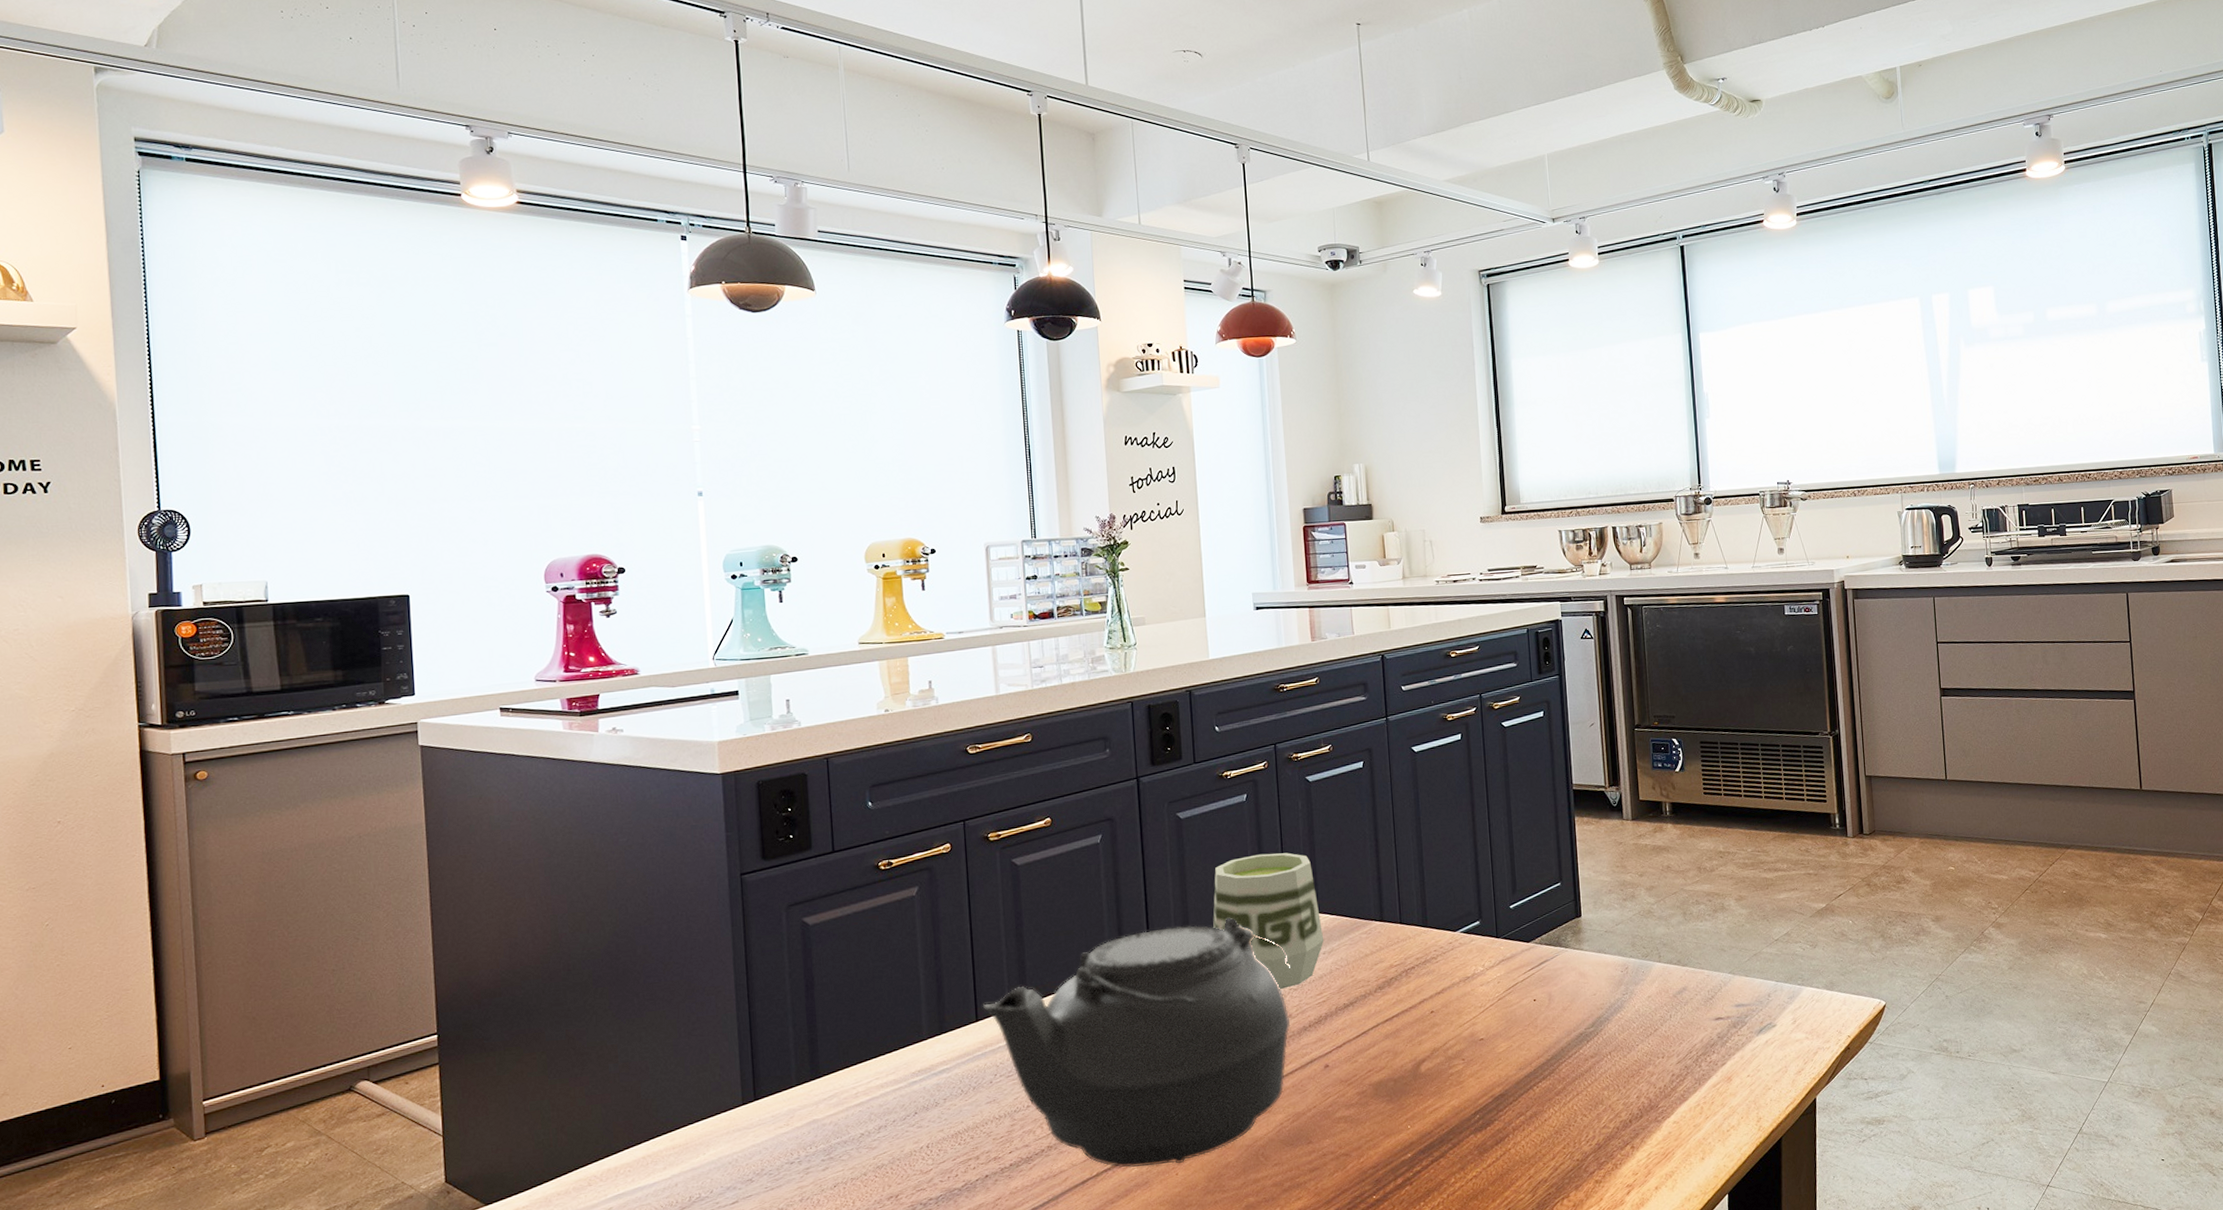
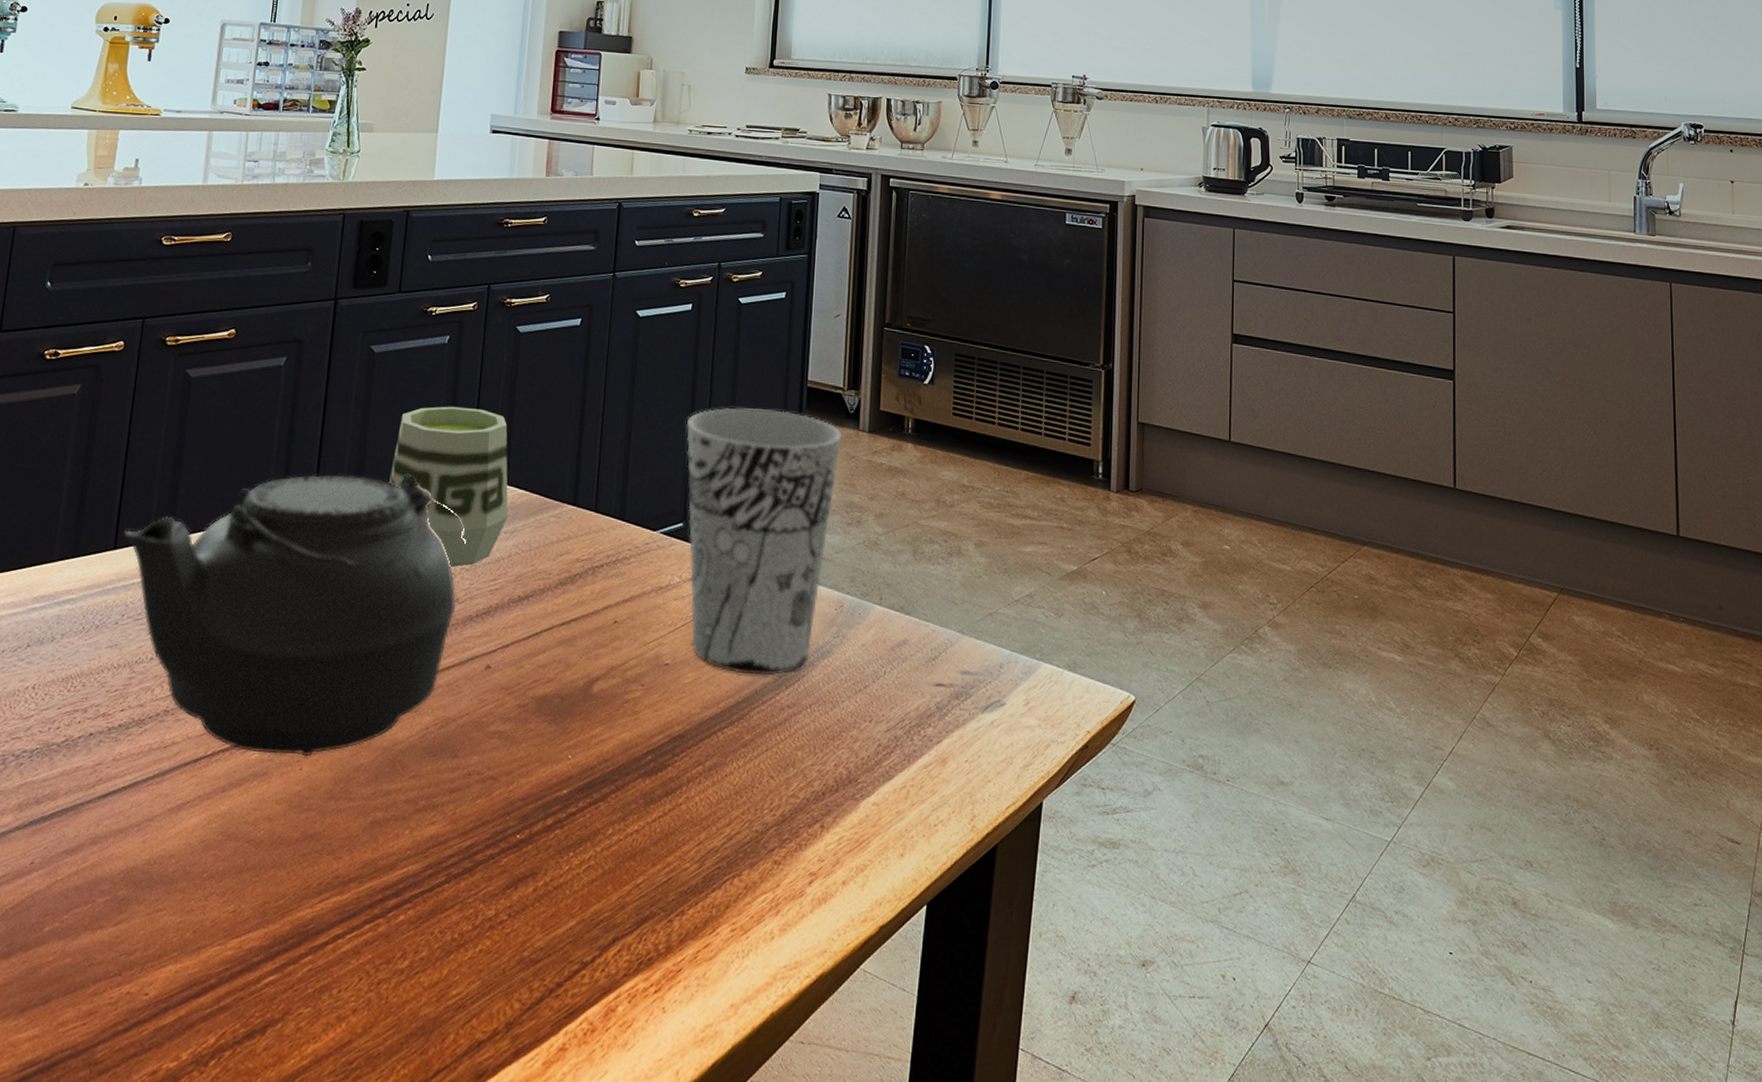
cup: none [1470,813,1610,1037] -> present [686,407,842,676]

